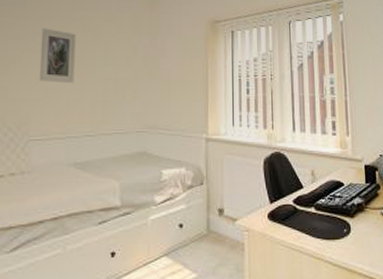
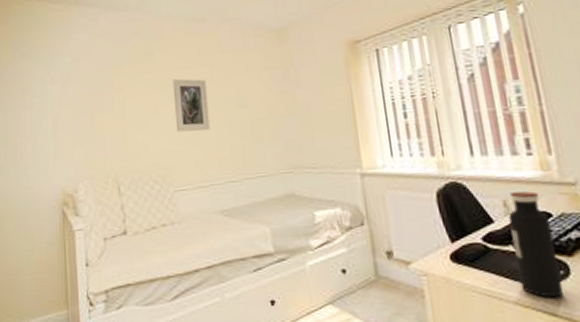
water bottle: none [314,164,345,251] -> present [508,191,563,298]

